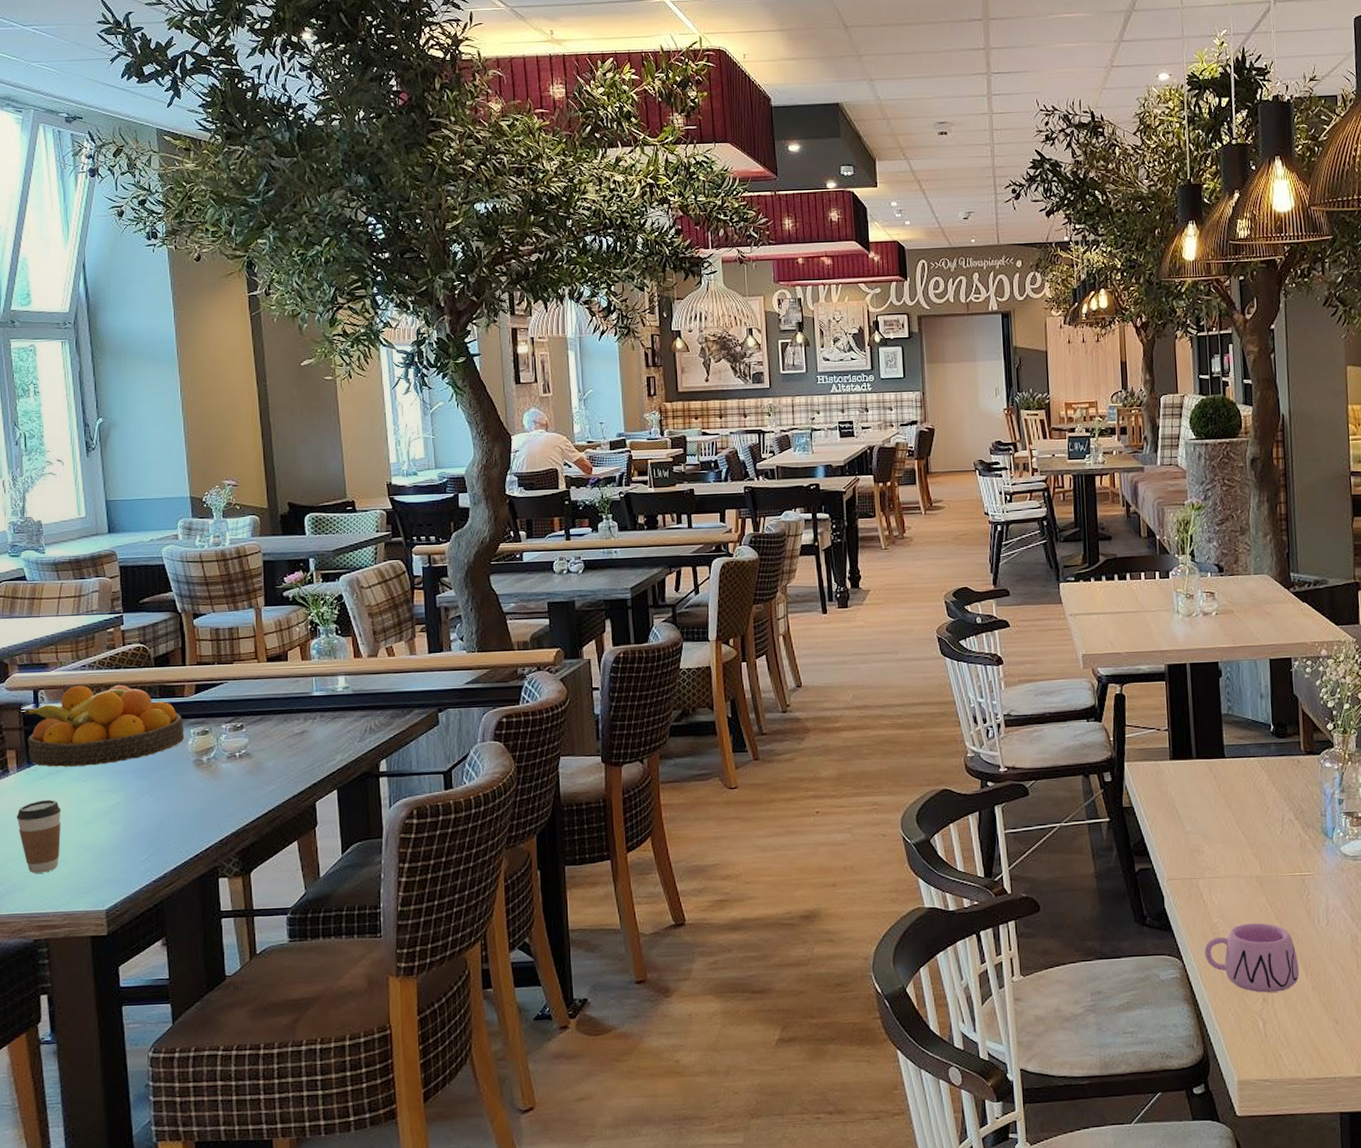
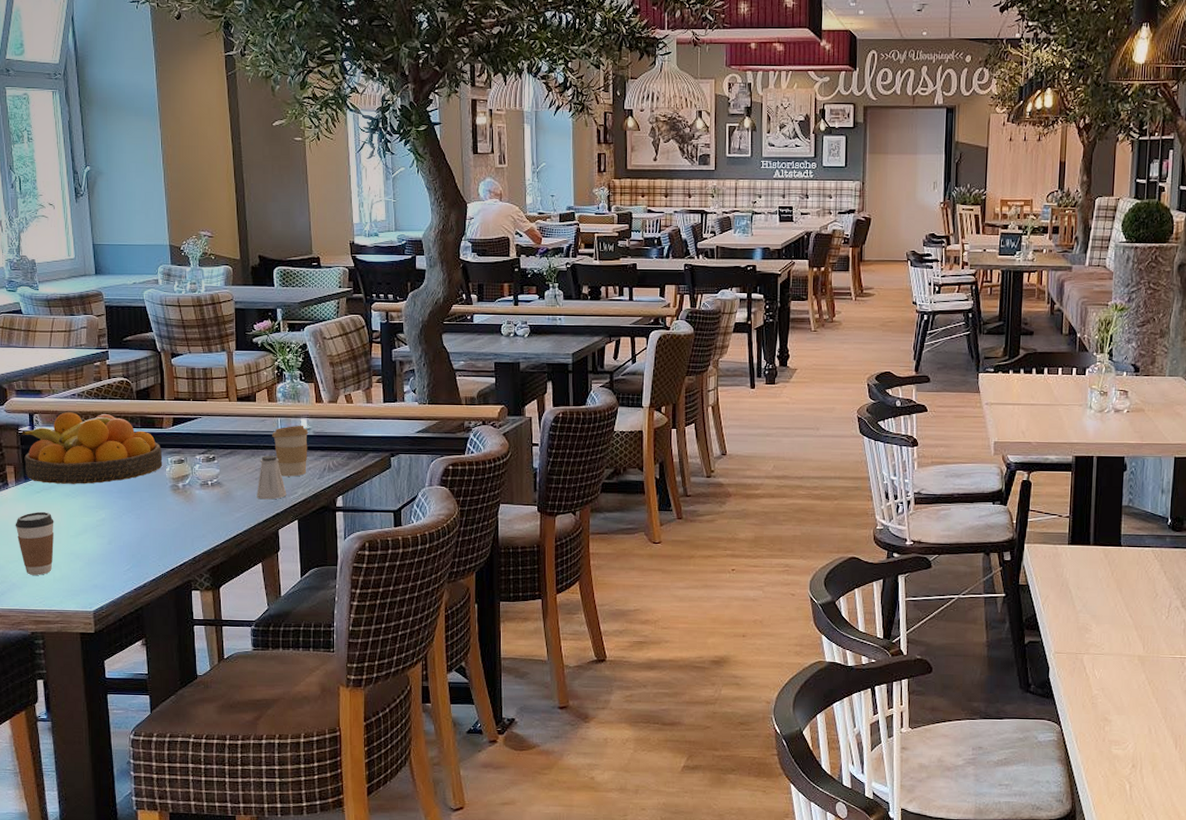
saltshaker: none [290,718,324,769] -> present [257,455,287,500]
coffee cup: none [306,683,347,742] -> present [272,425,308,477]
mug: present [1204,923,1300,993] -> none [1082,697,1170,760]

